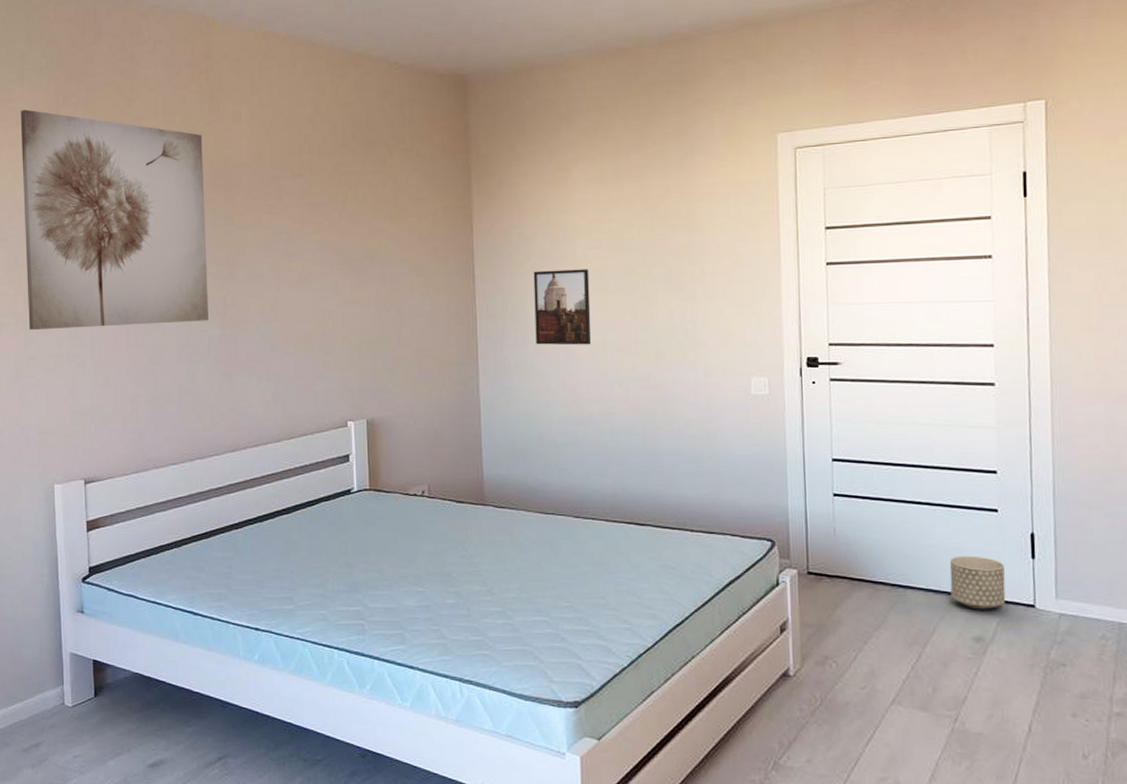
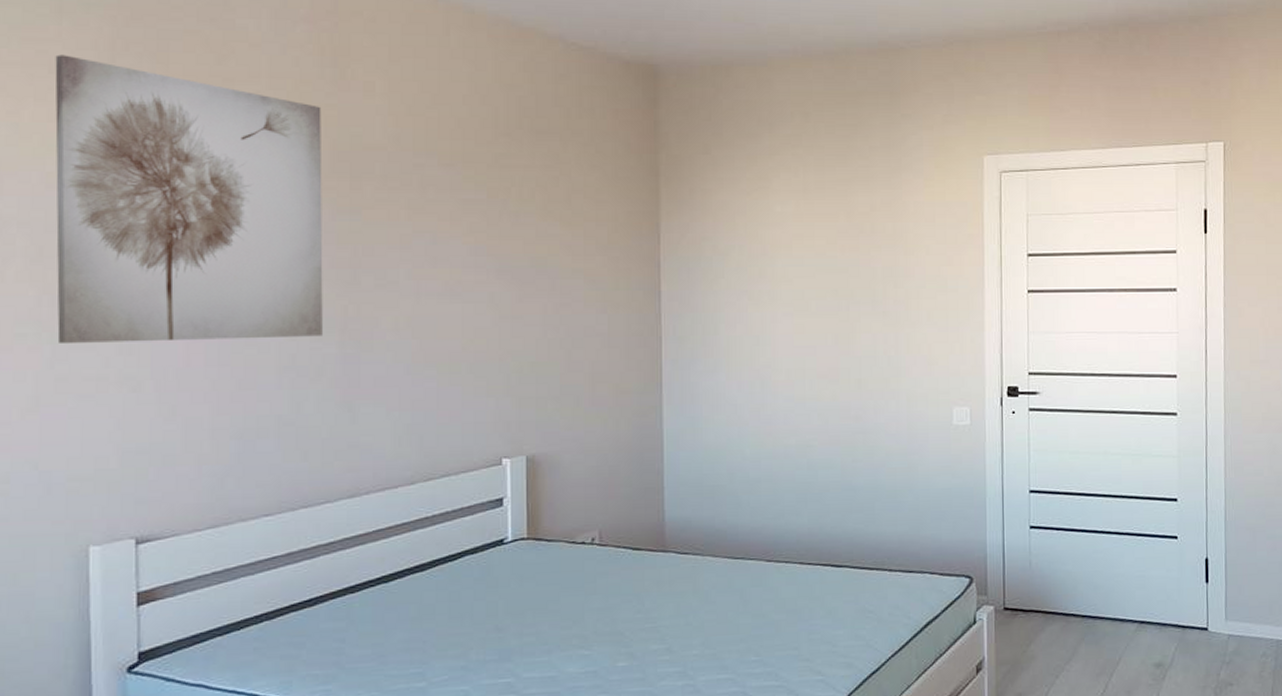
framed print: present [533,269,592,345] -> none [727,288,790,372]
planter: present [949,555,1006,610] -> none [1134,582,1183,636]

